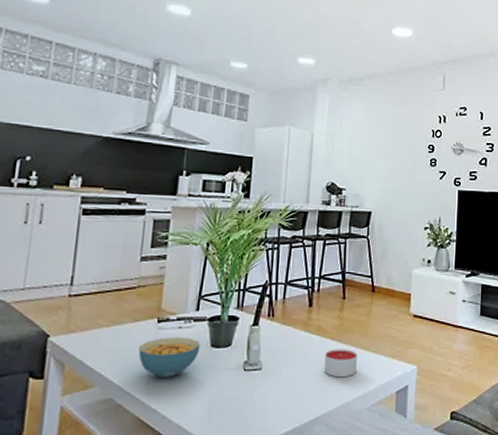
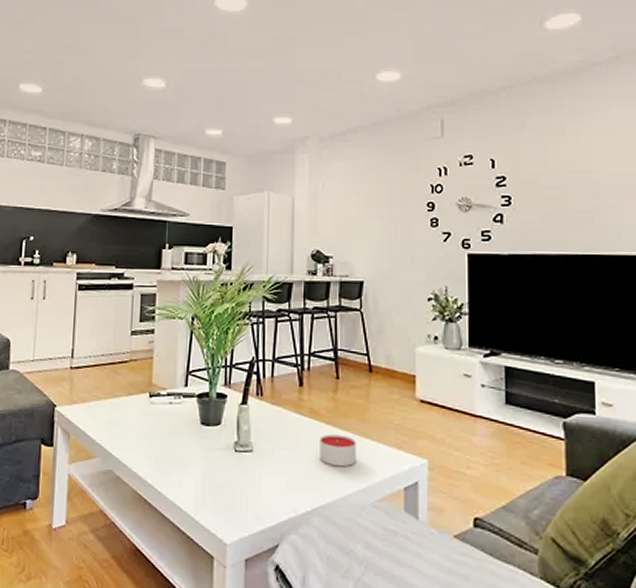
cereal bowl: present [138,337,201,377] -> none [133,412,191,453]

